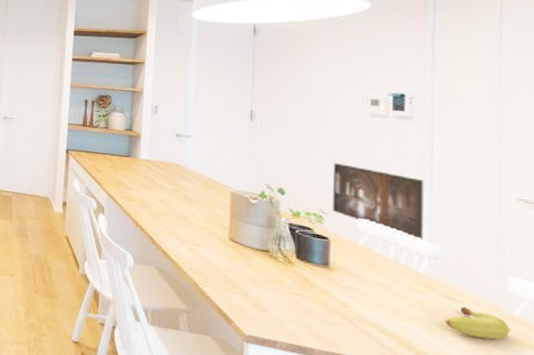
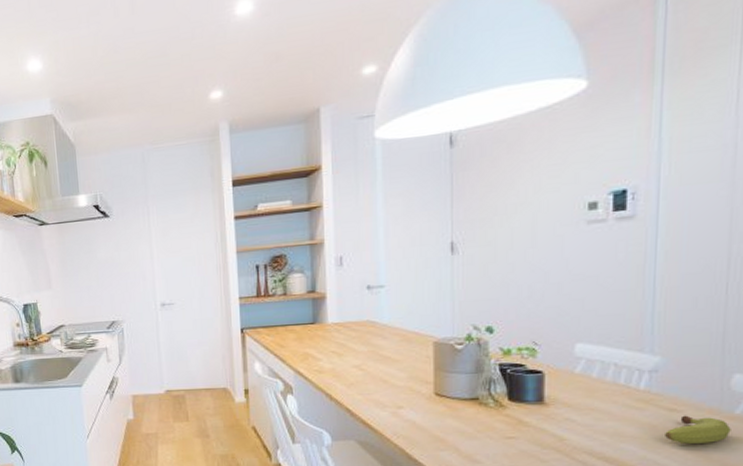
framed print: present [332,163,424,241] -> none [546,285,646,355]

